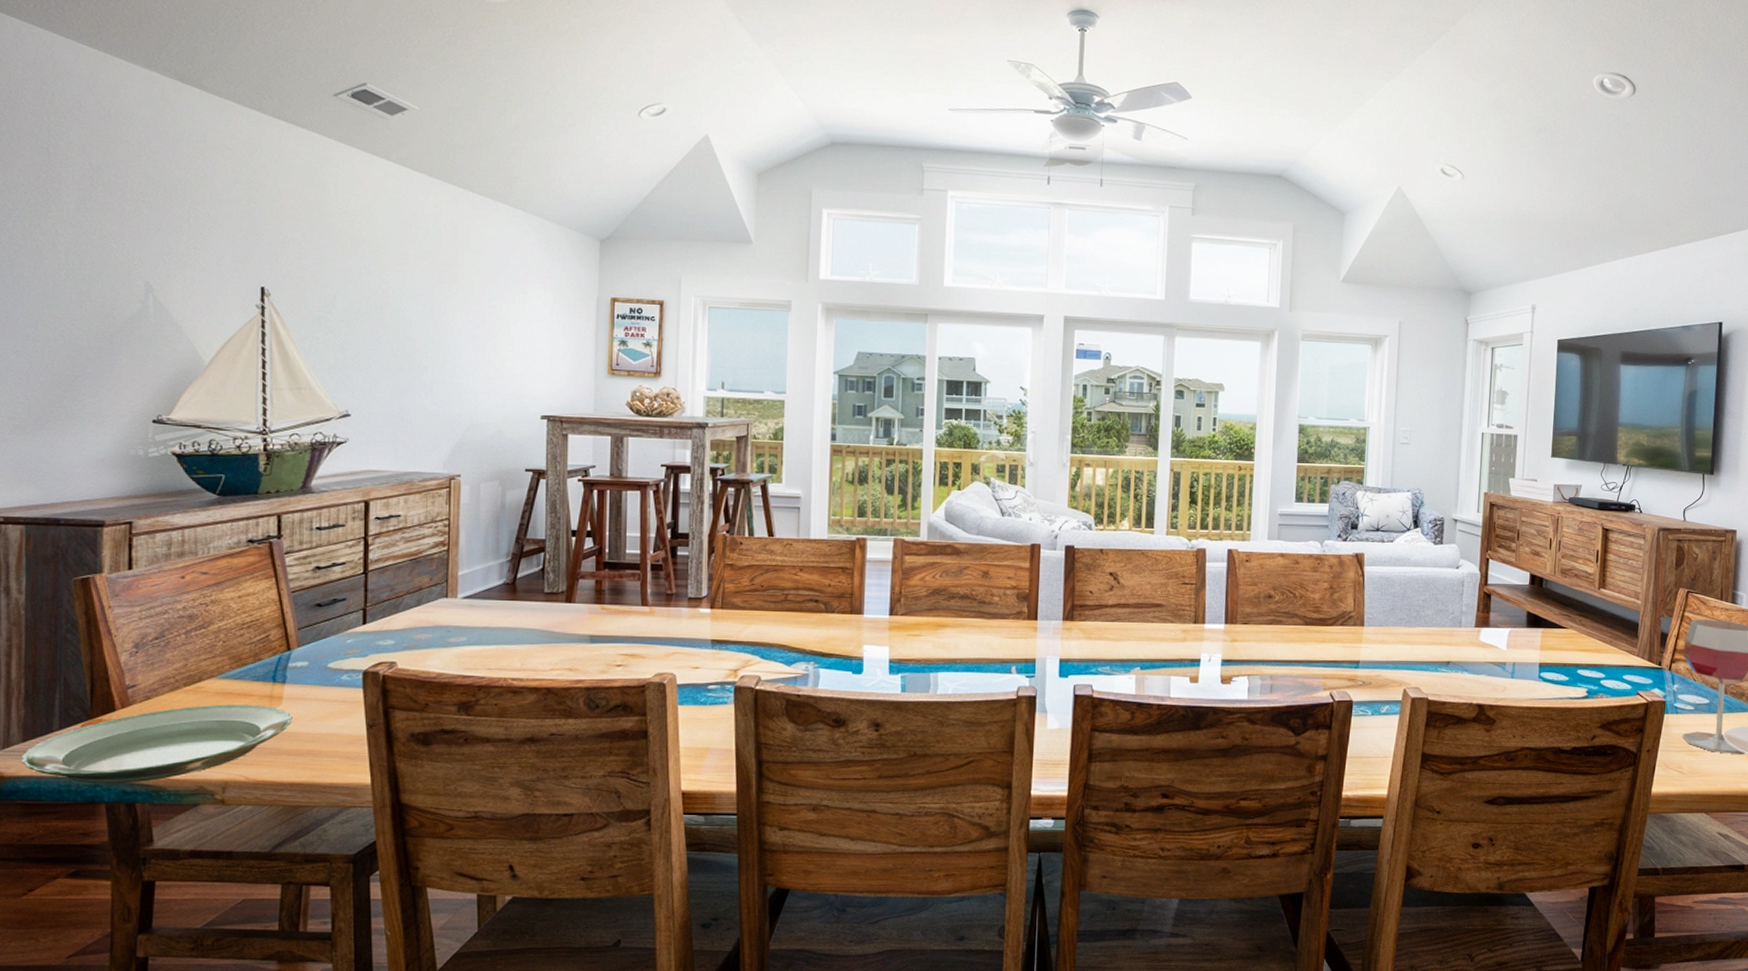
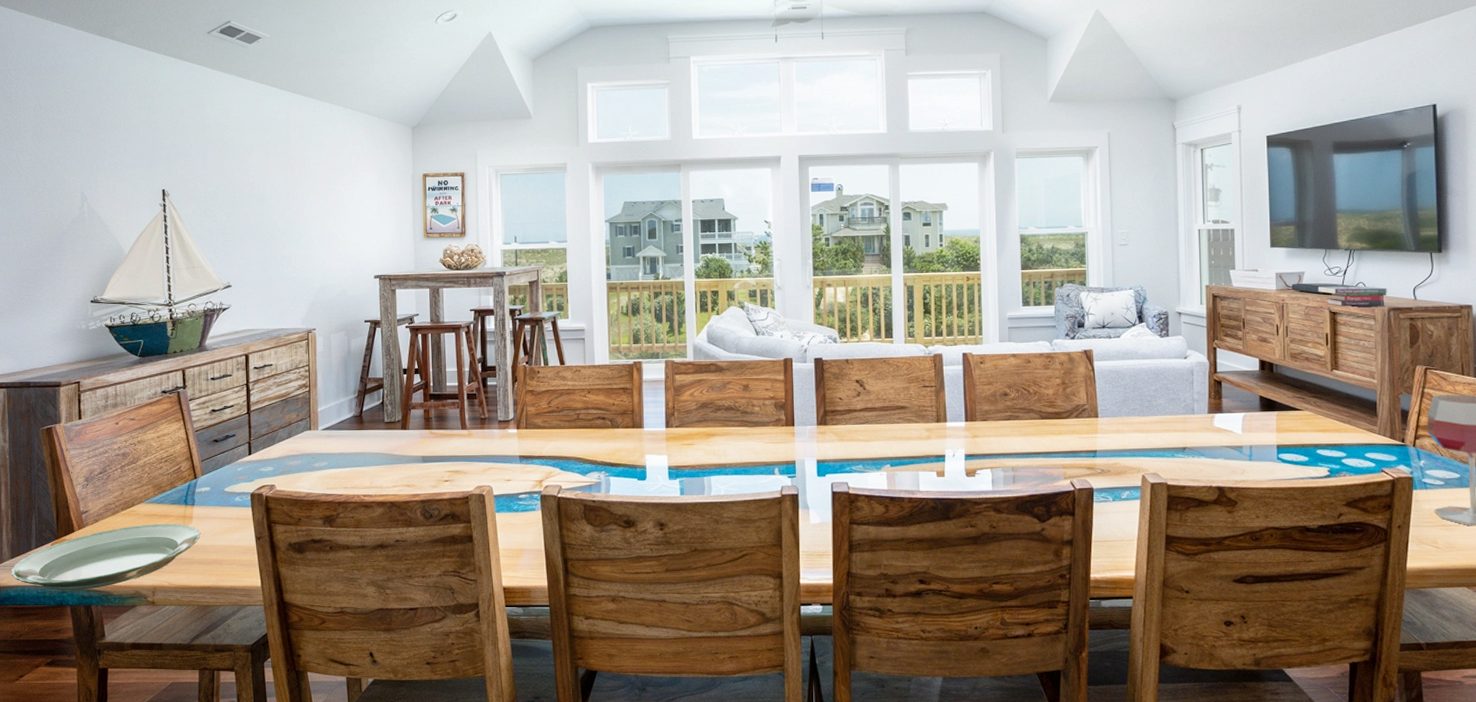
books: none [1593,502,1659,527] -> present [1317,285,1387,307]

